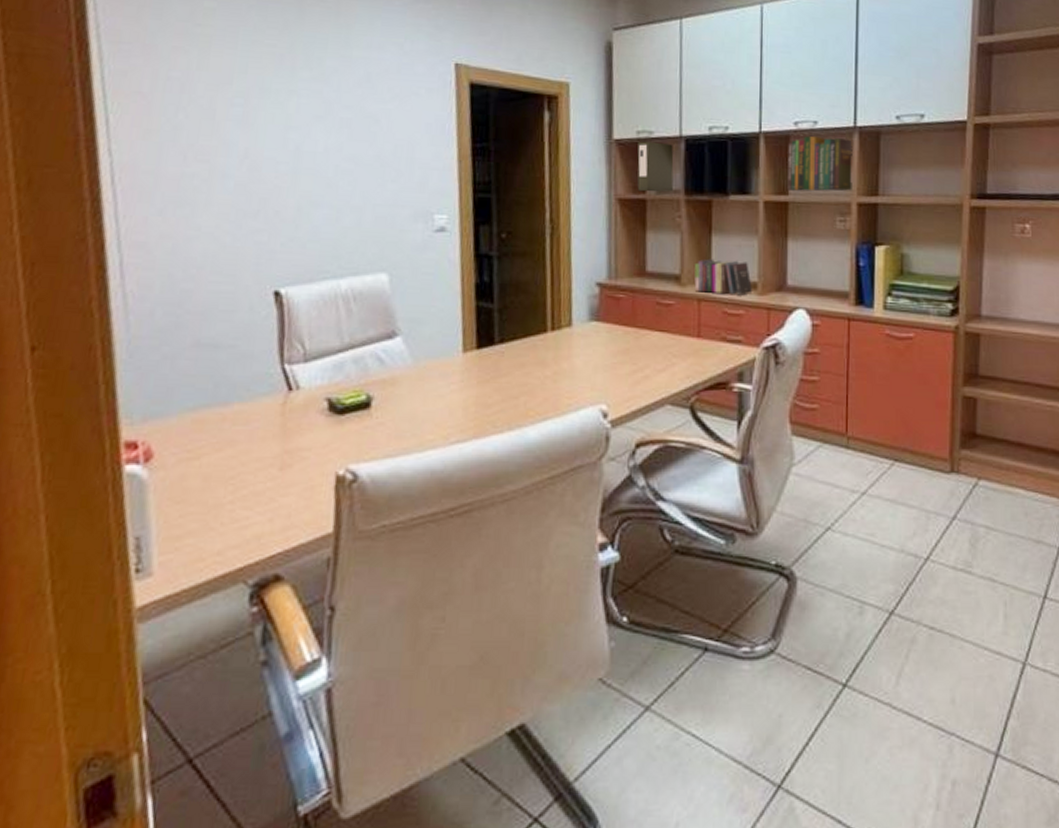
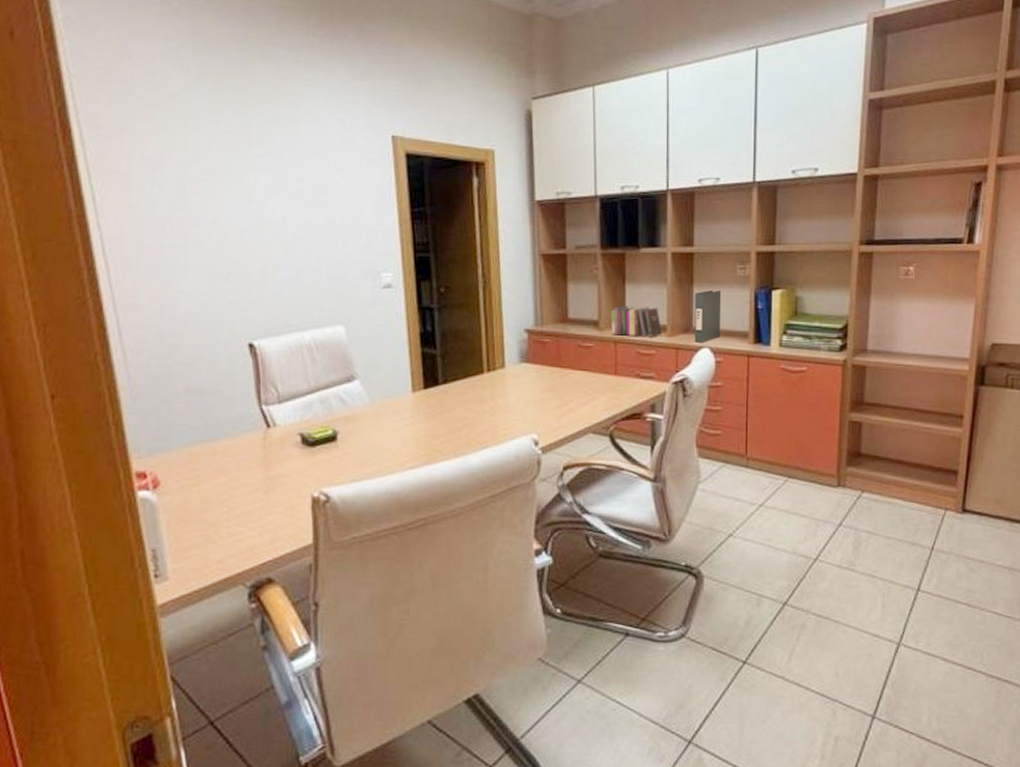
binder: present [637,141,674,192] -> none [557,201,590,248]
books: present [787,135,854,192] -> none [693,191,753,243]
binder: none [788,243,819,303] -> present [694,289,722,343]

